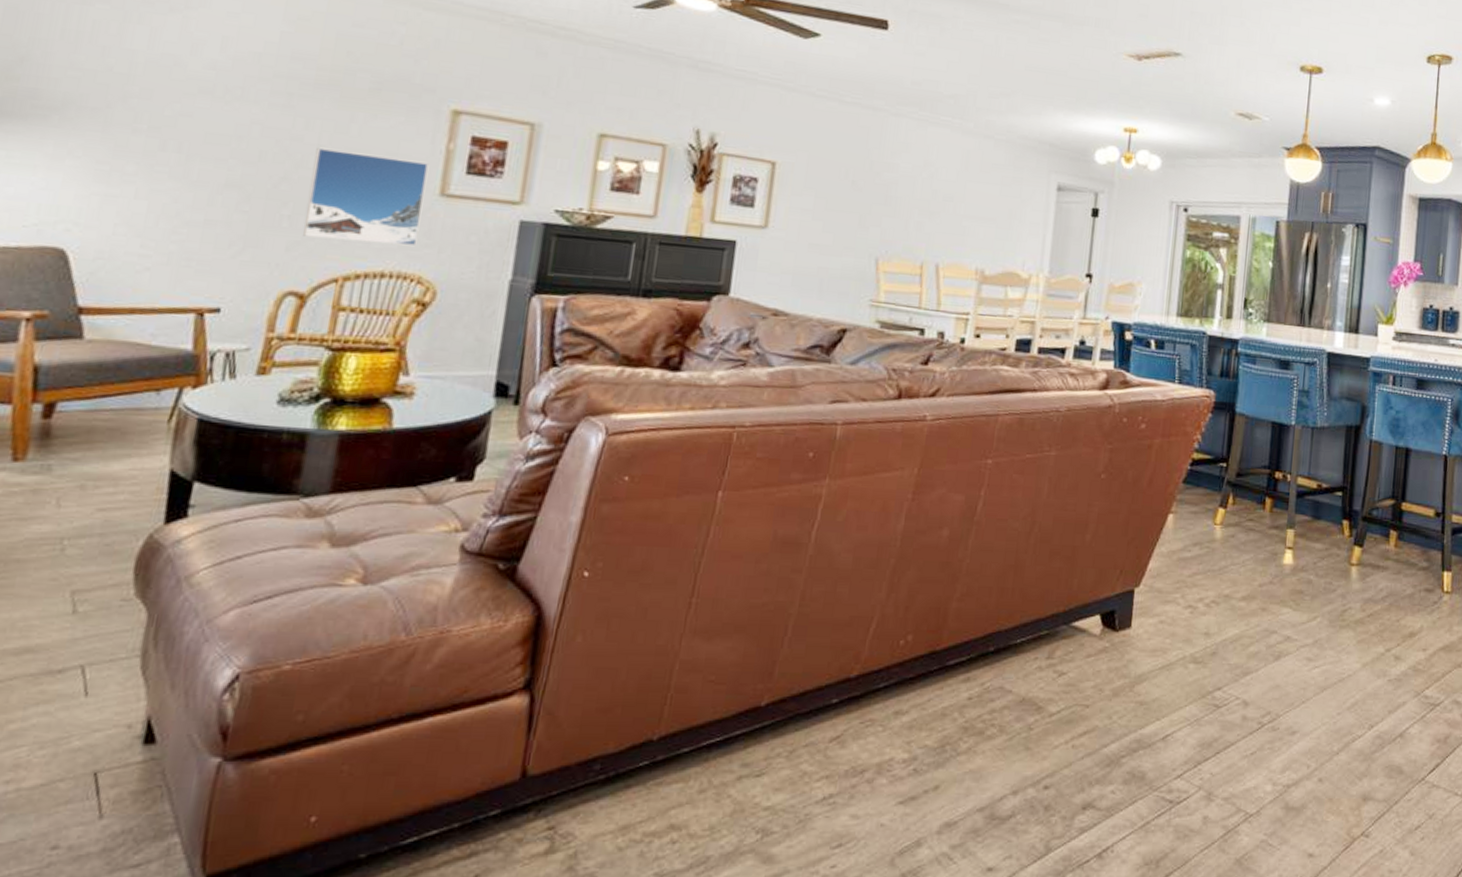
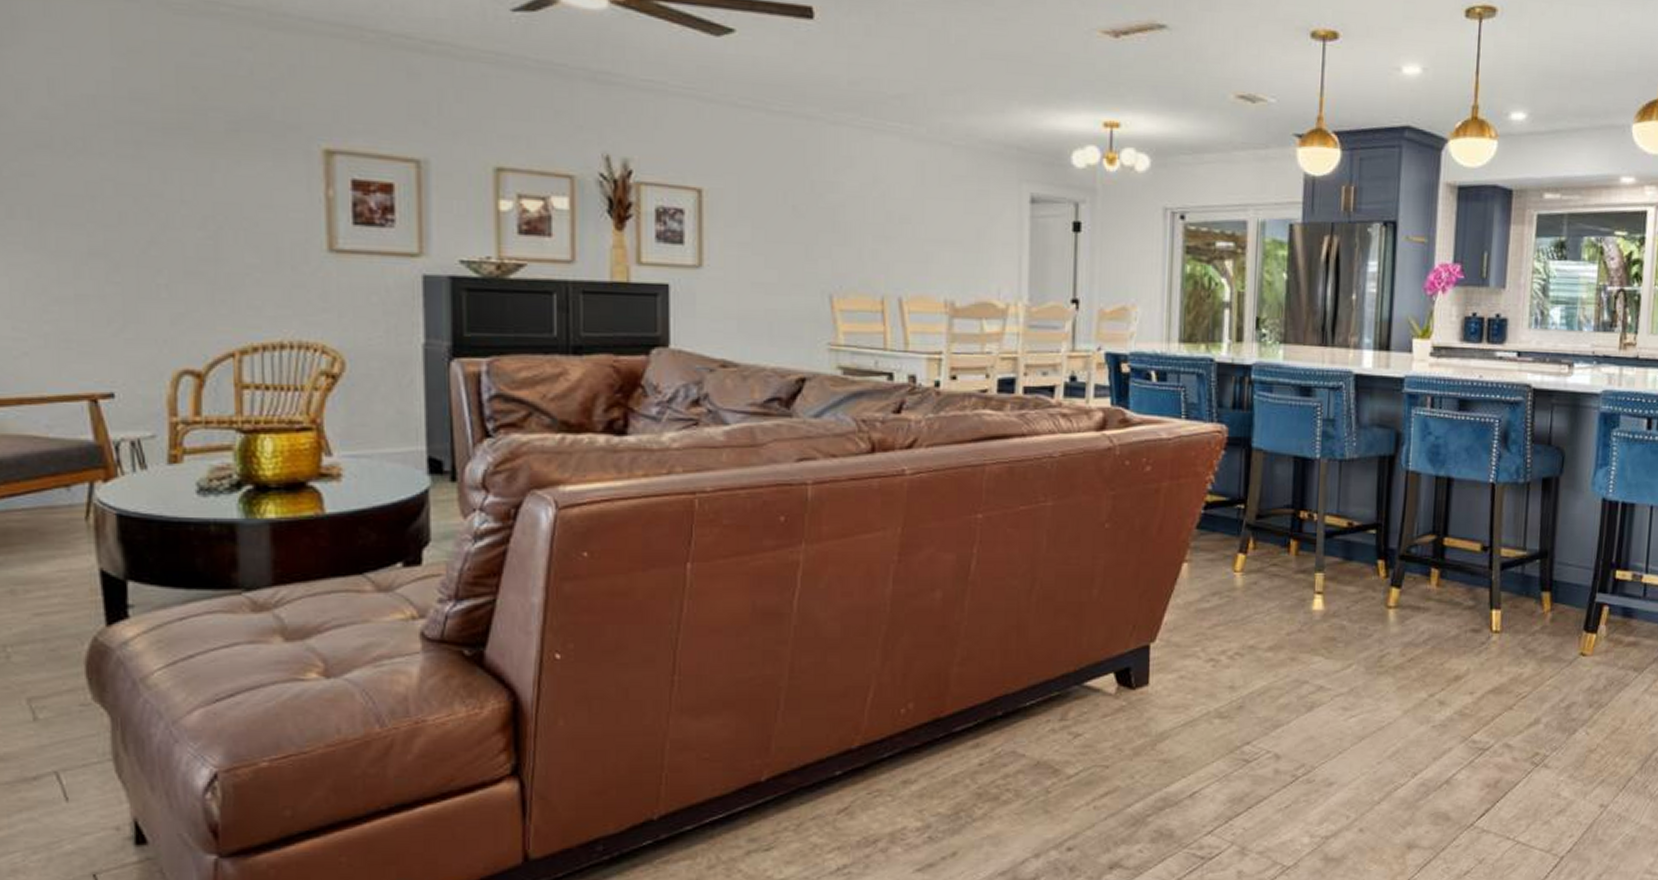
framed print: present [303,147,429,246] -> none [180,203,313,312]

